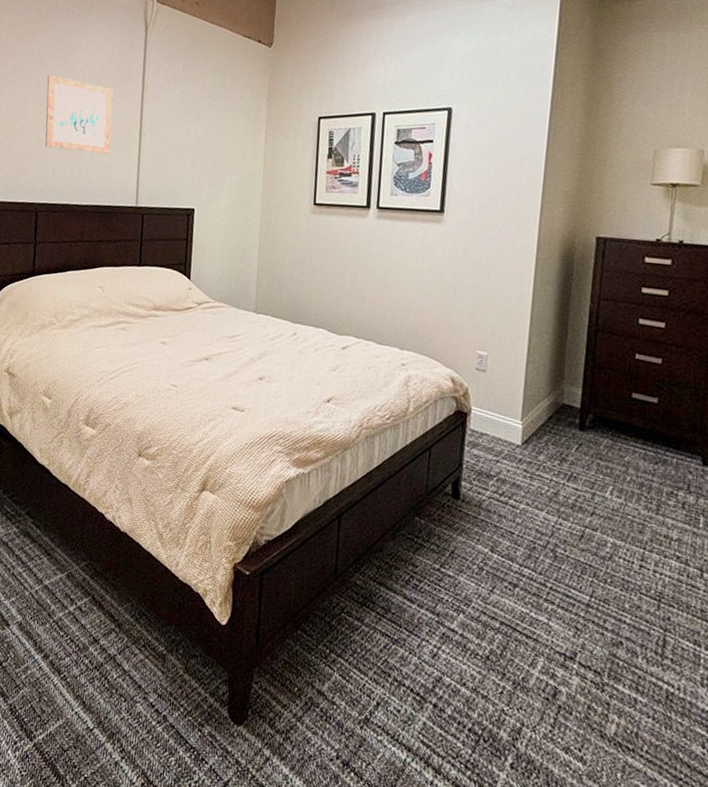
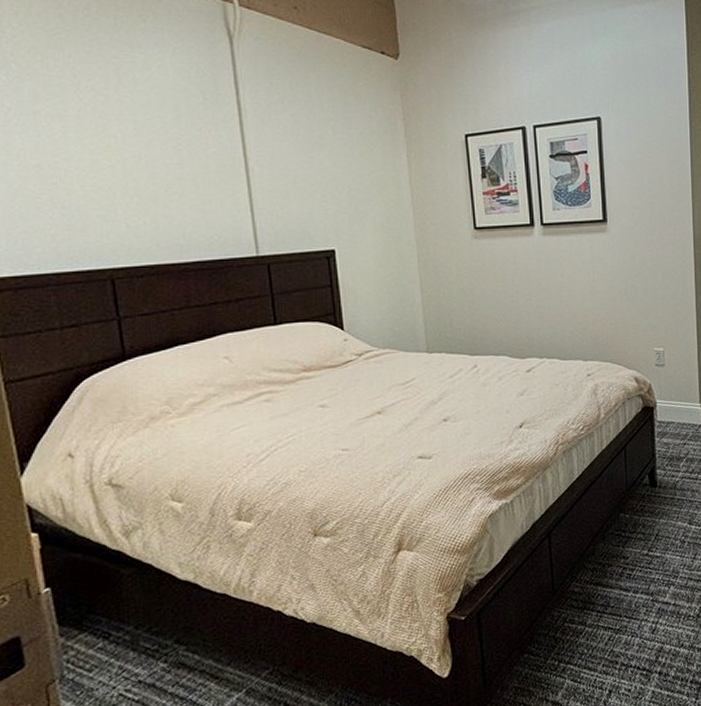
wall art: present [45,74,113,154] -> none [93,101,208,197]

